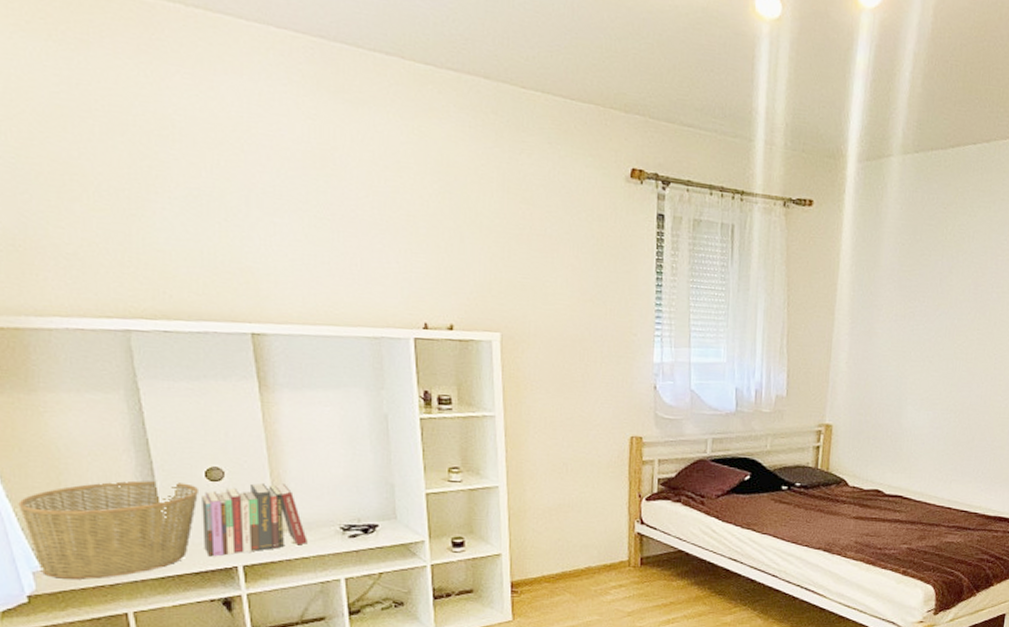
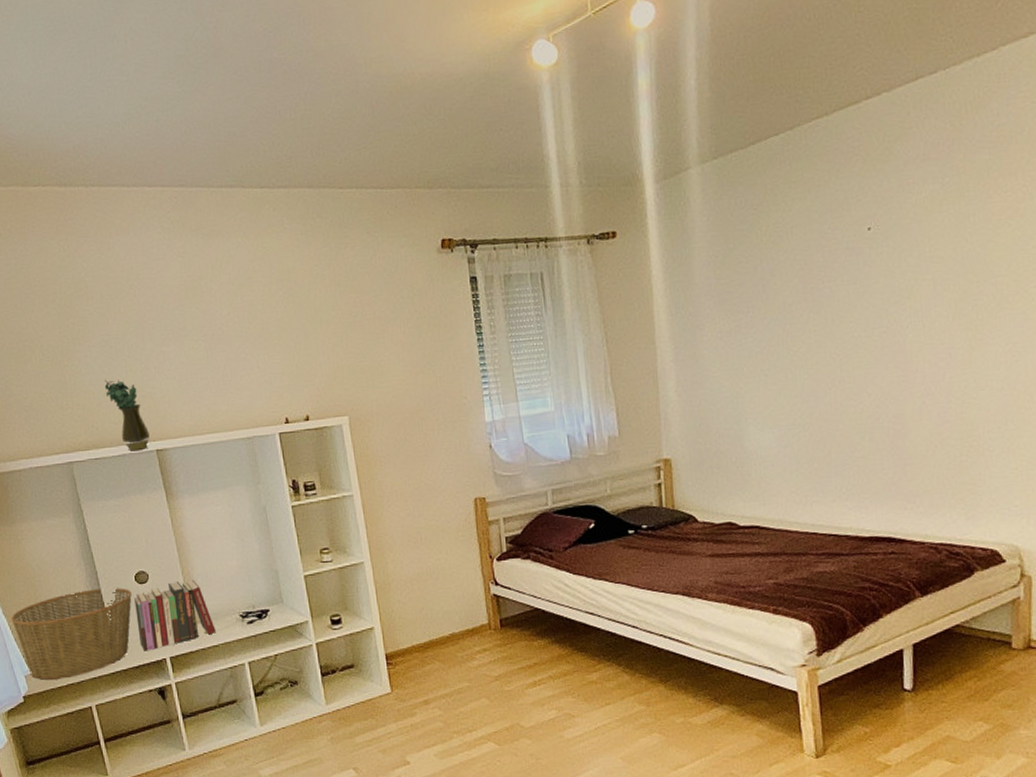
vase: none [187,242,244,331] -> present [104,379,150,452]

